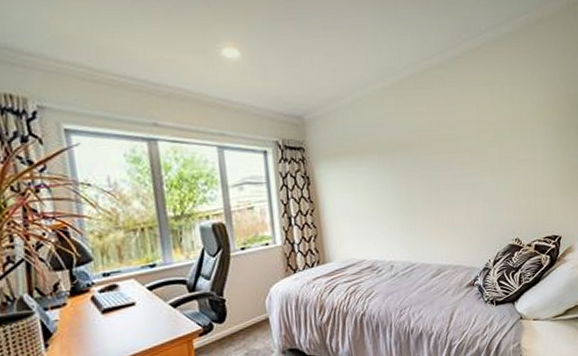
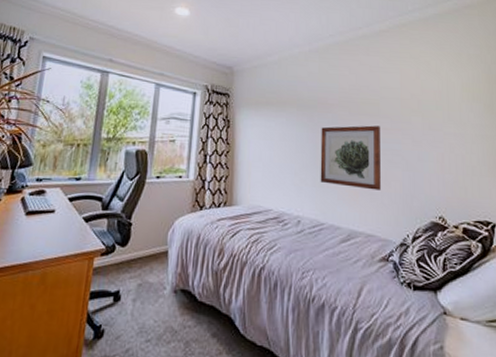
wall art: none [404,161,464,226] -> present [320,125,381,191]

